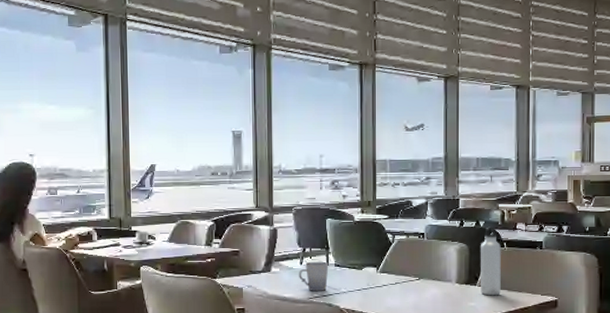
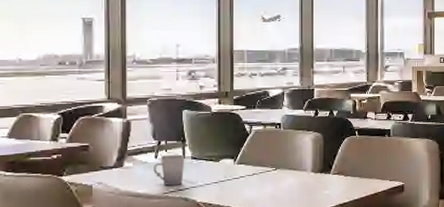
water bottle: present [481,226,501,296] -> none [334,116,353,184]

